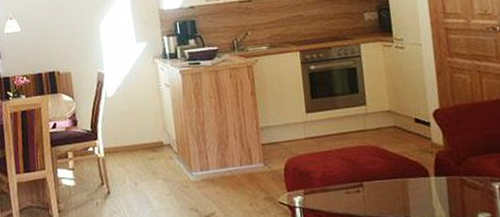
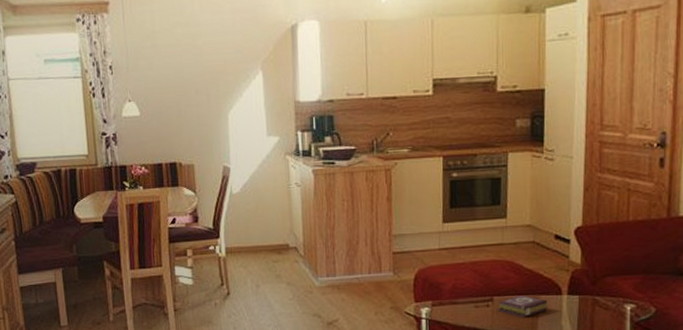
book: none [368,179,418,202] -> present [498,295,548,318]

